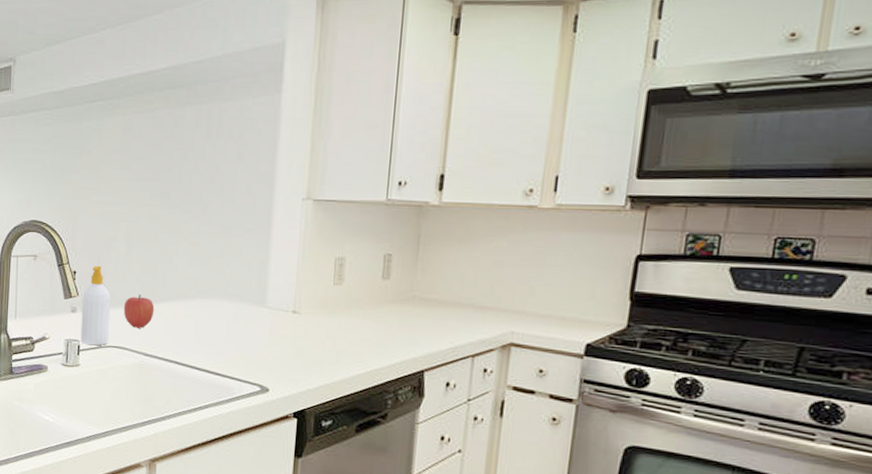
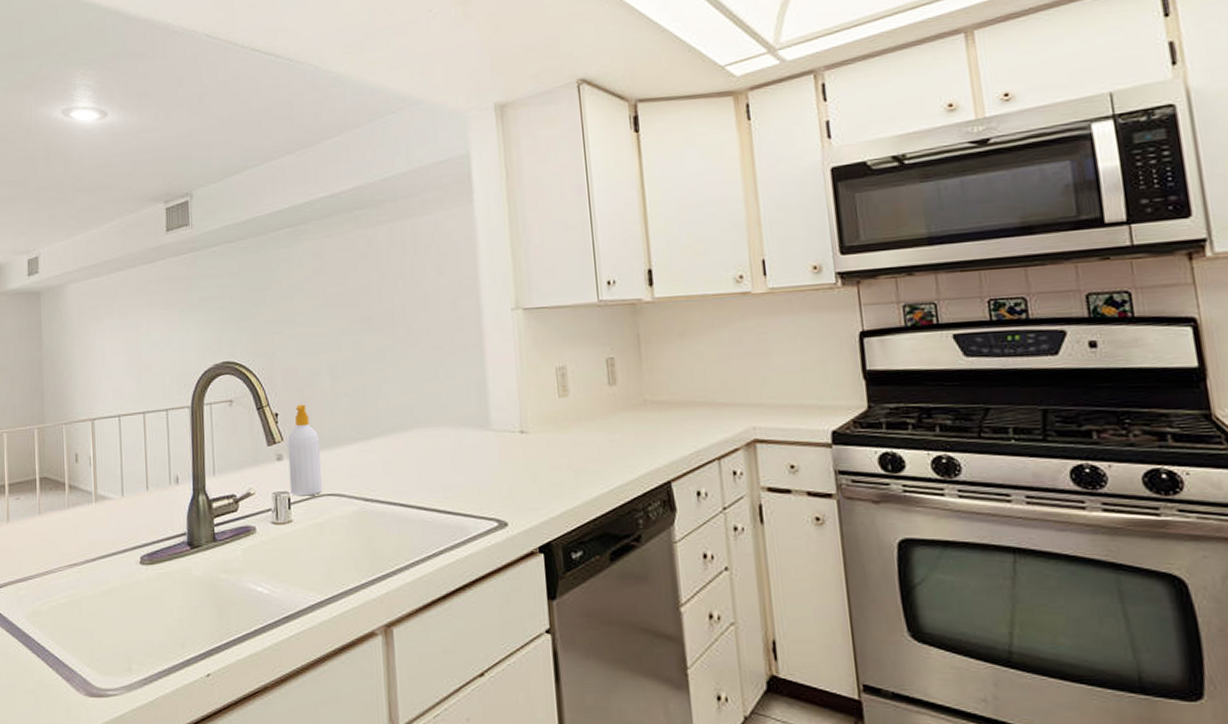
fruit: present [123,294,155,329] -> none [334,431,370,470]

